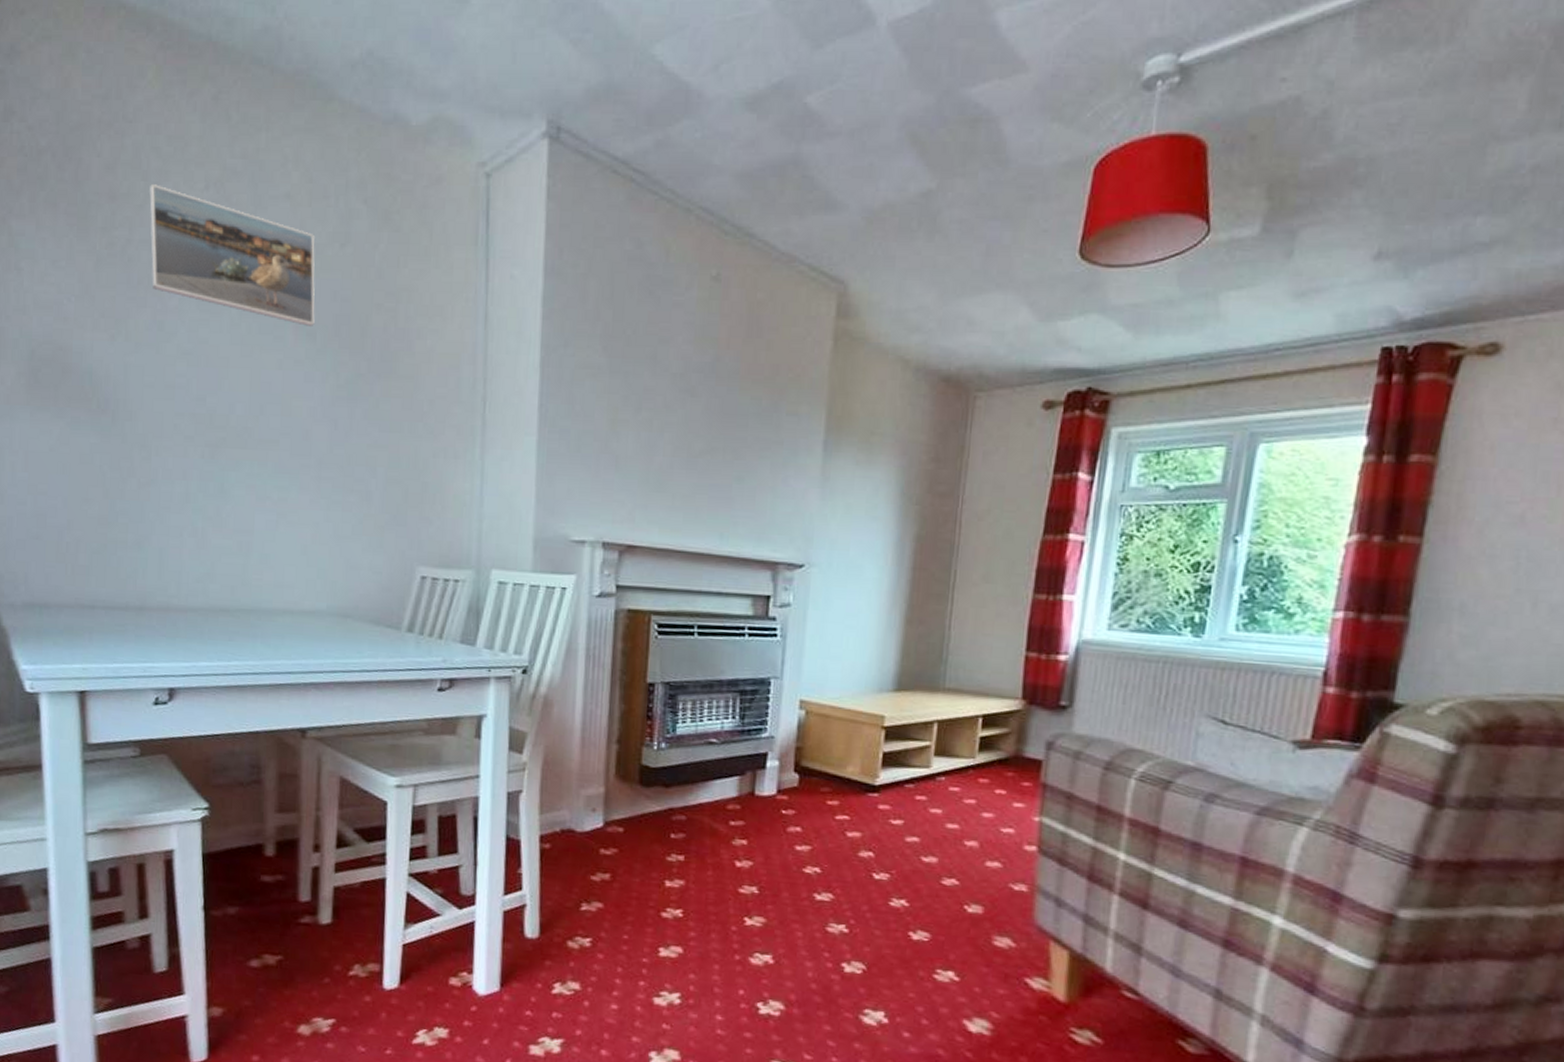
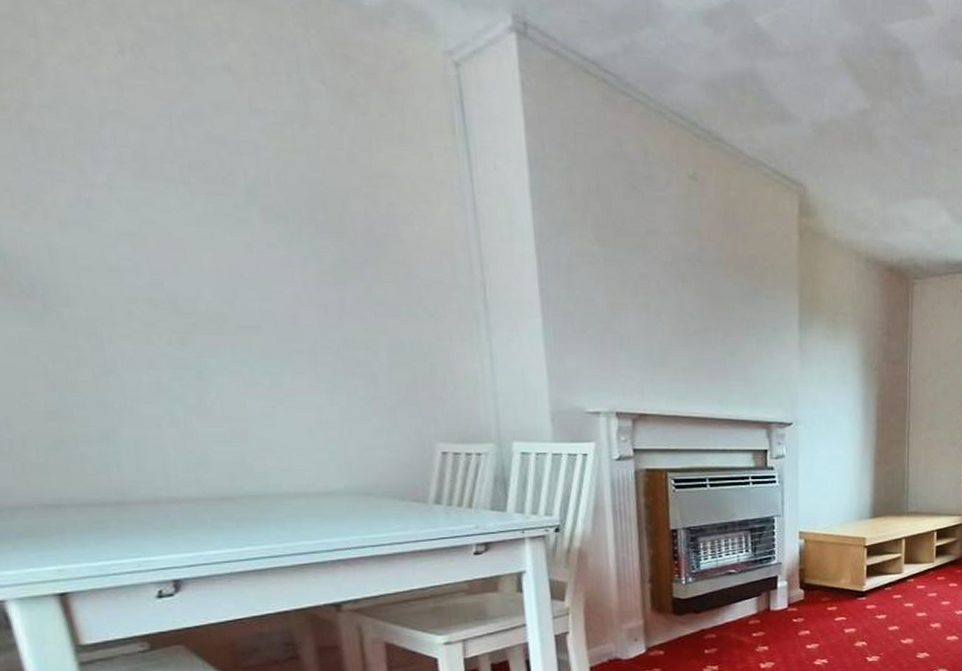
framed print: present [149,183,315,326] -> none [42,40,284,209]

